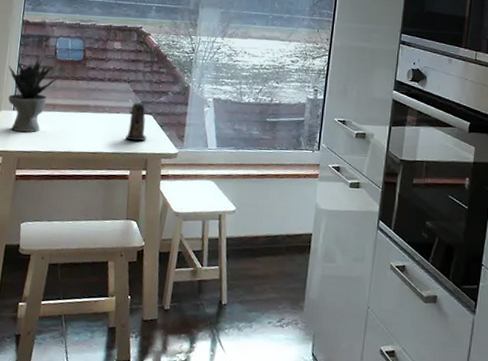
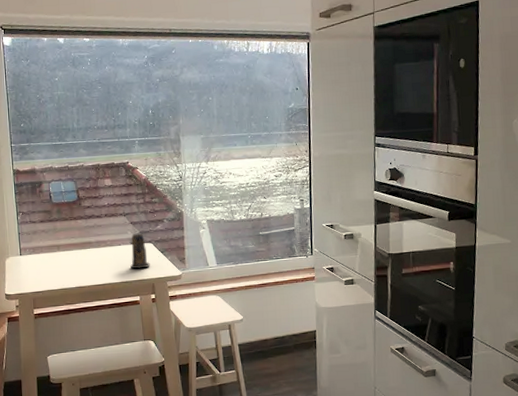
potted plant: present [8,55,62,133] -> none [8,201,60,275]

